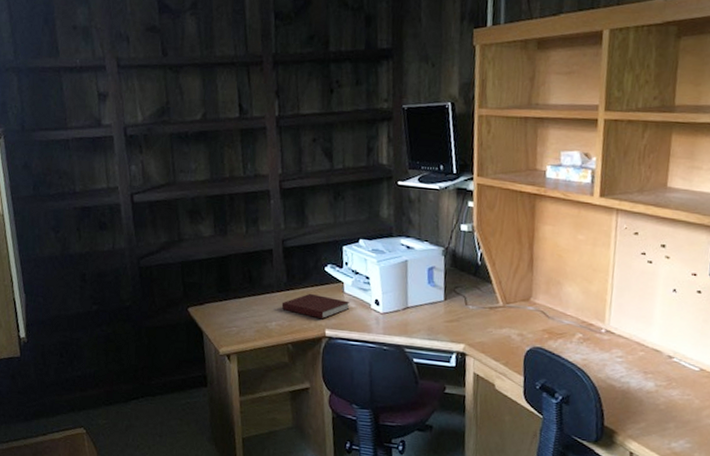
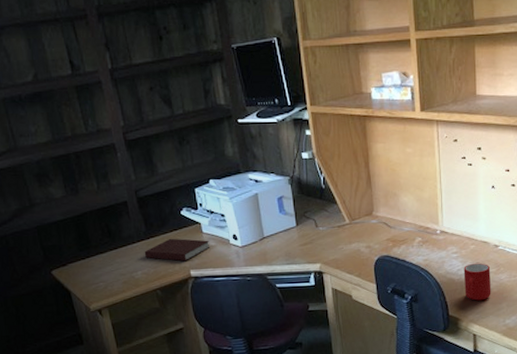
cup: none [625,372,660,416] -> present [464,263,491,301]

